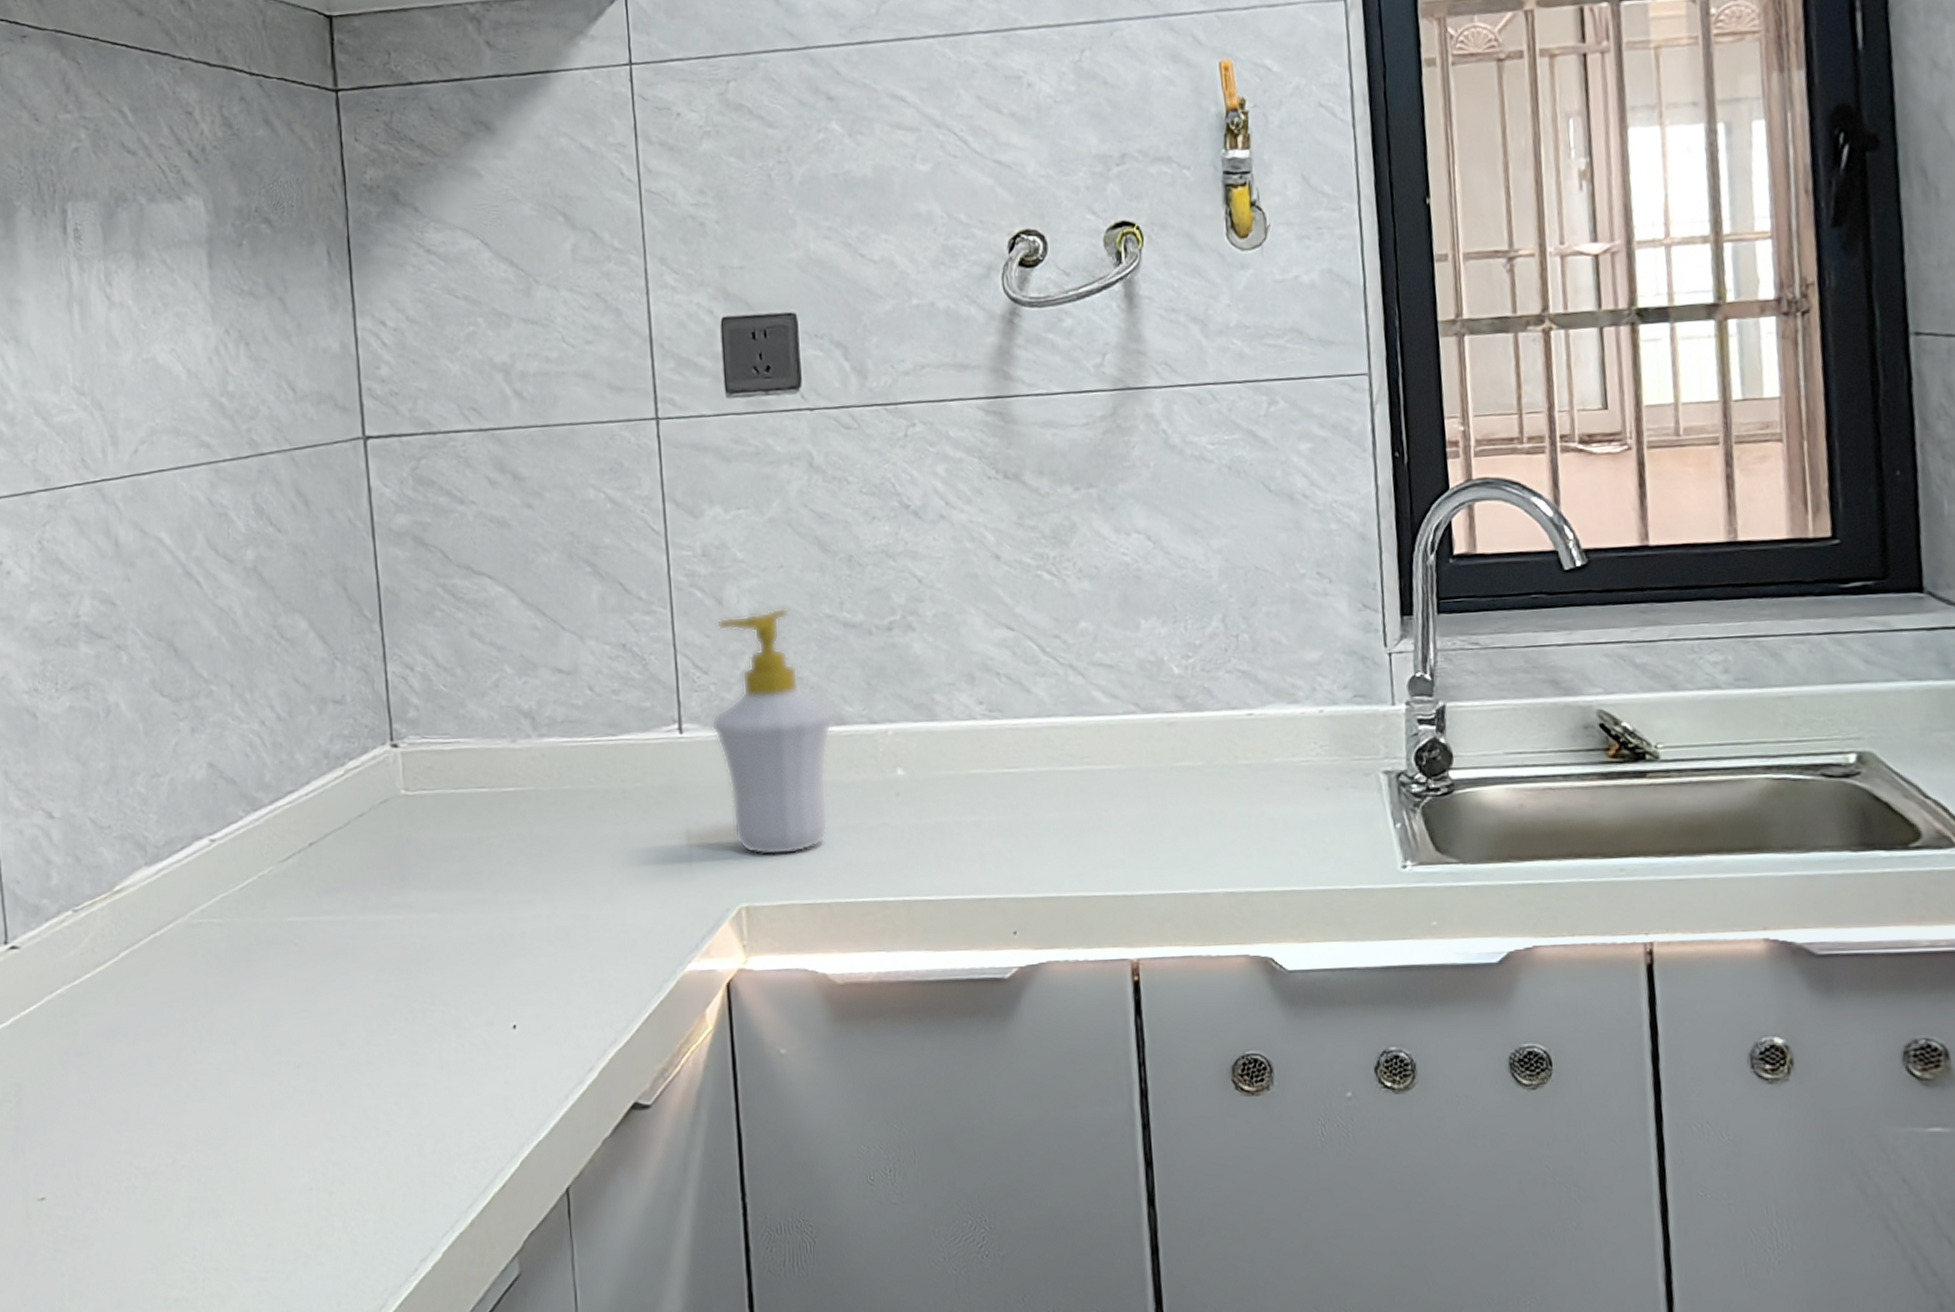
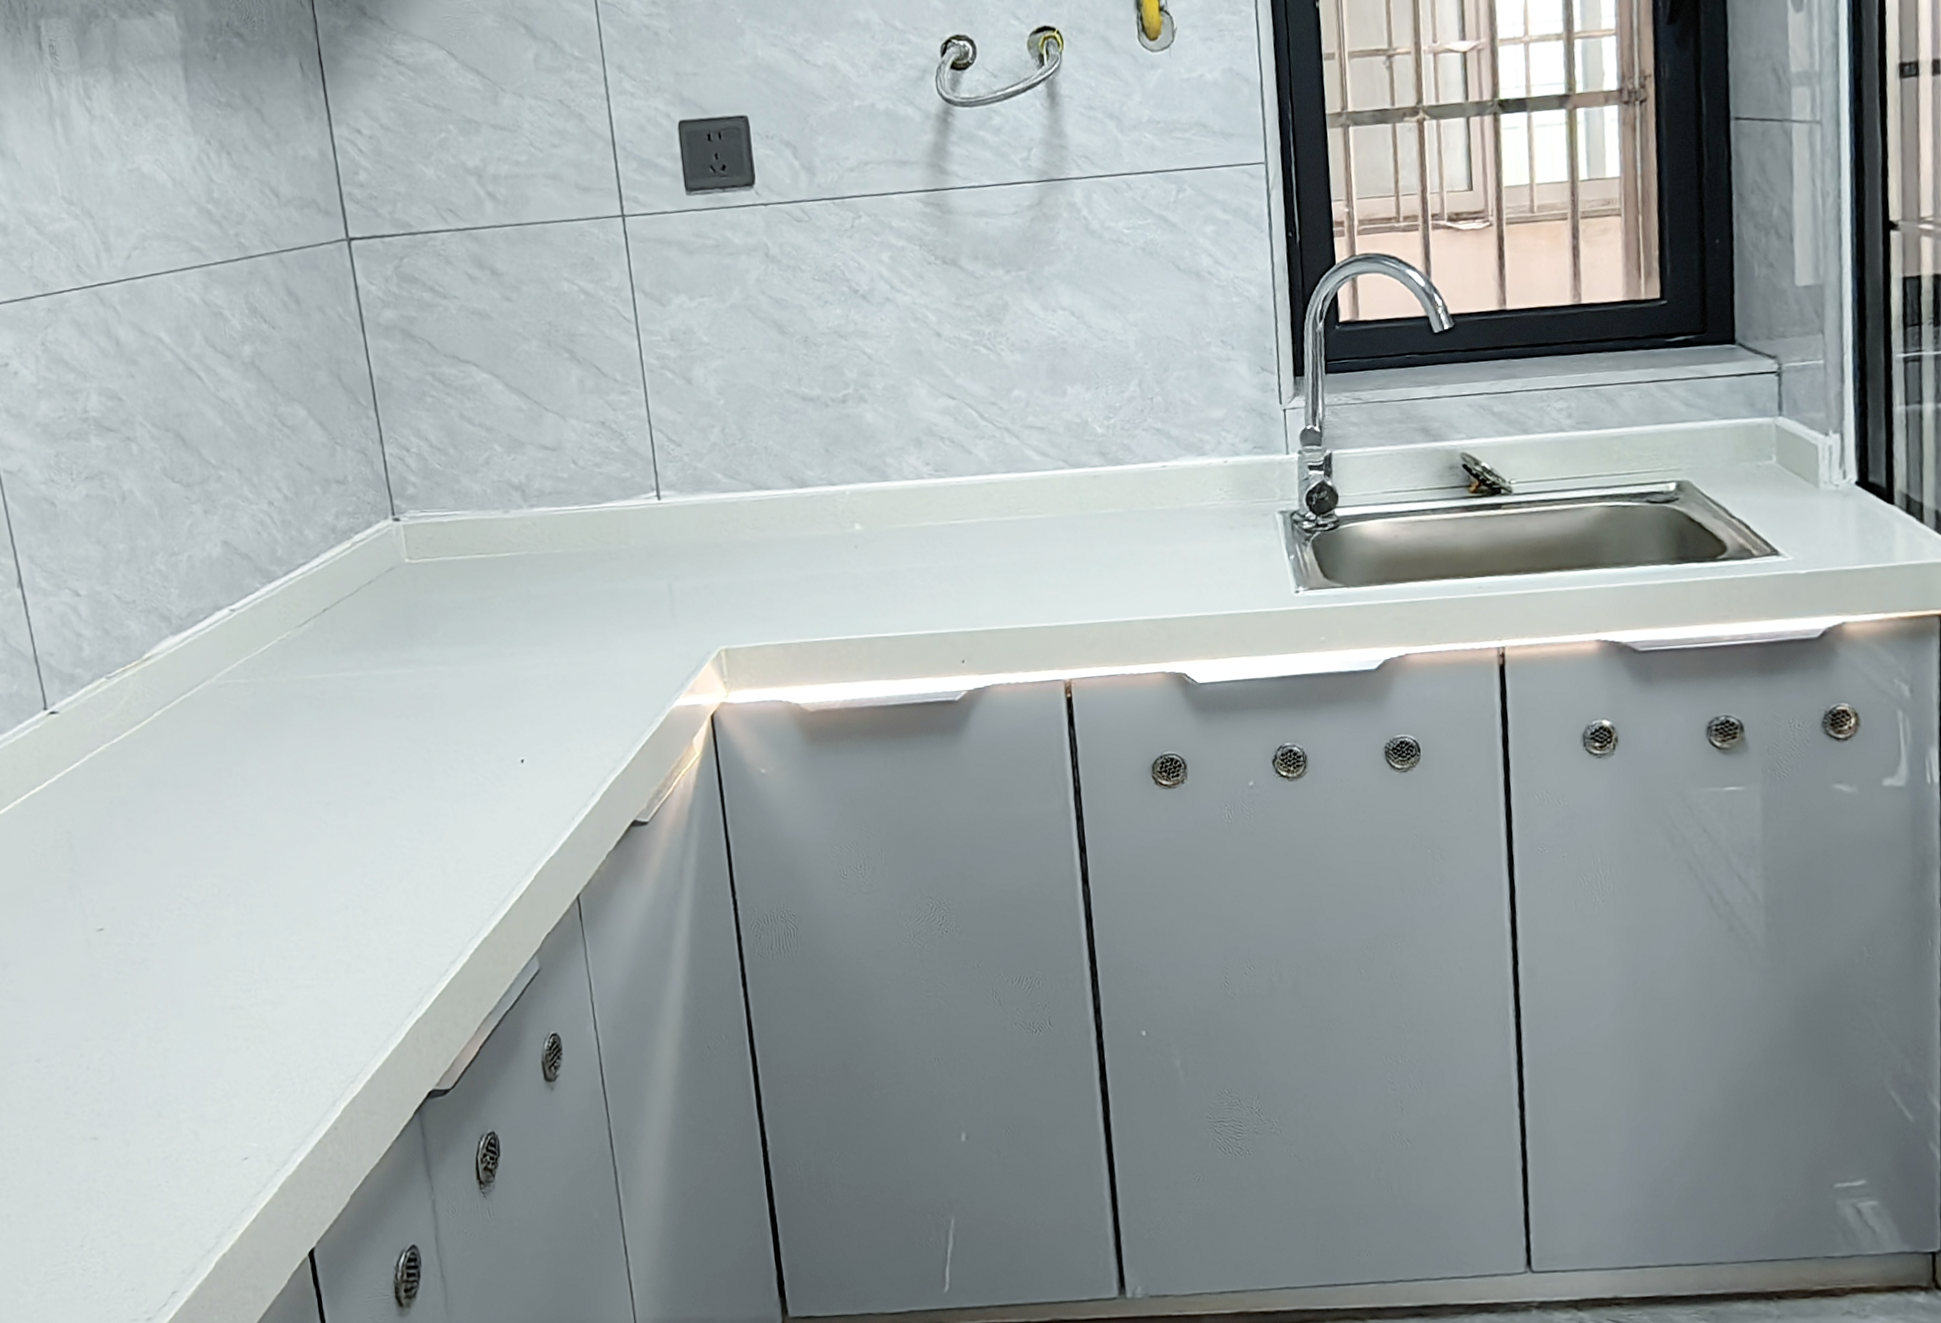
soap bottle: present [711,607,835,856] -> none [686,385,798,604]

